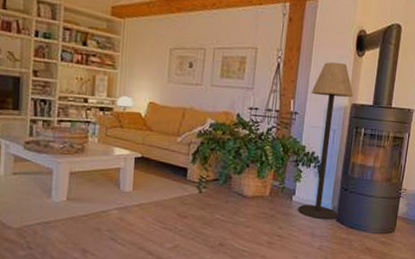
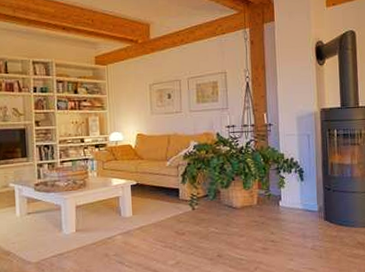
floor lamp: present [298,62,354,220] -> none [281,73,326,221]

